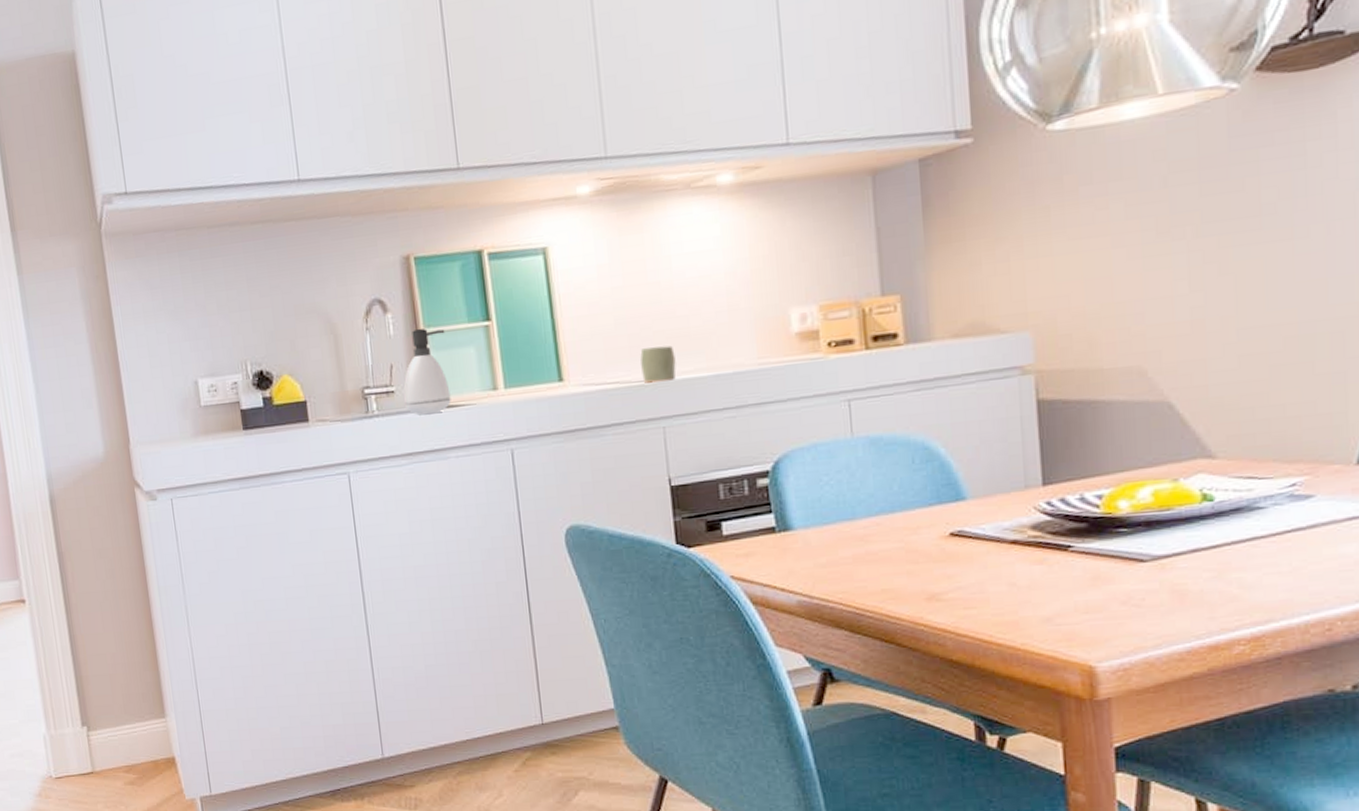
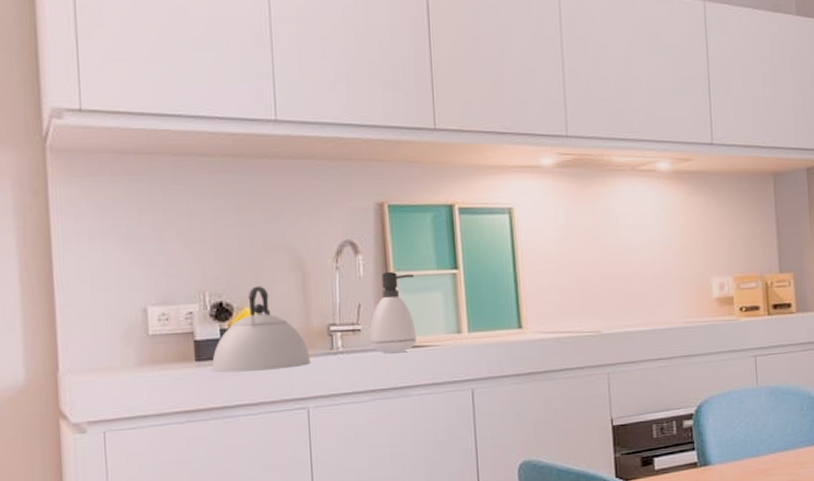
kettle: none [257,352,348,440] -> present [212,286,311,373]
mug: present [640,345,677,383] -> none [590,302,620,334]

